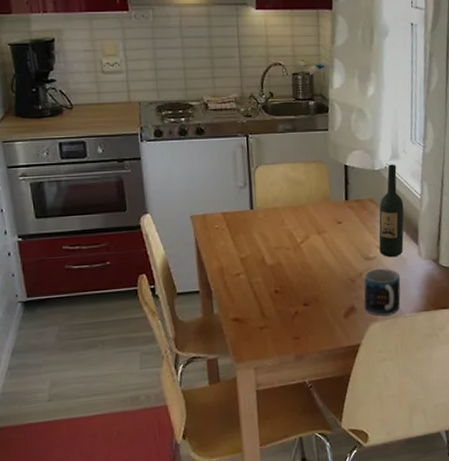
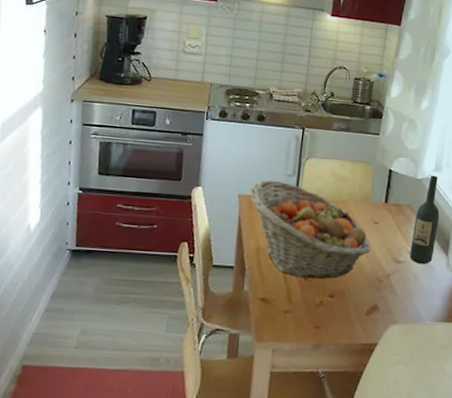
fruit basket: none [201,195,339,291] -> present [249,180,371,279]
mug: present [364,268,401,316] -> none [387,272,426,320]

